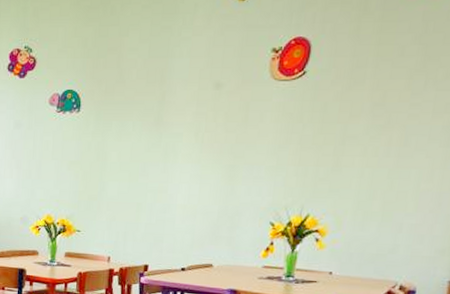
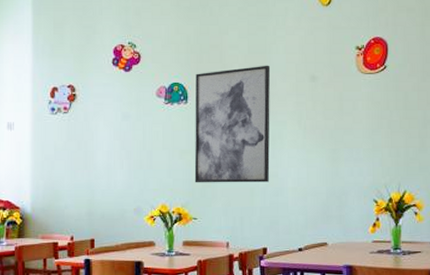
wall art: none [81,70,171,198] -> present [194,65,271,183]

